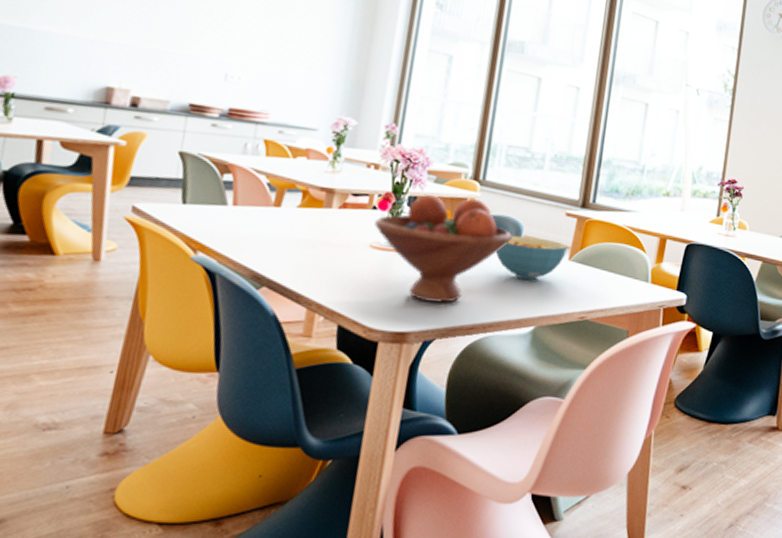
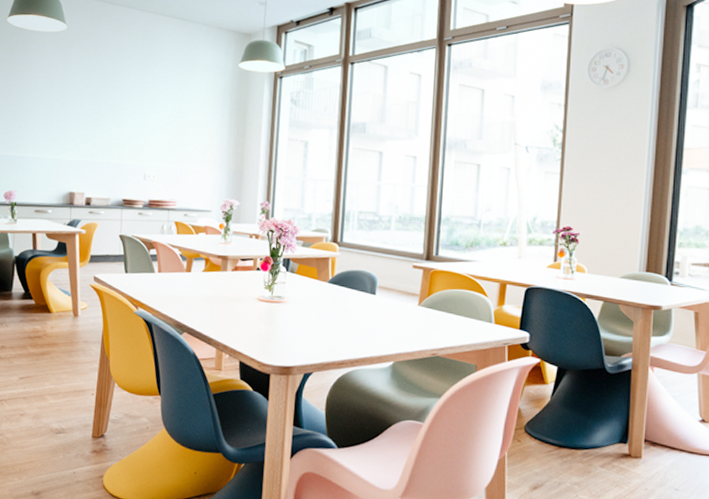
fruit bowl: present [374,193,513,304] -> none [259,256,369,343]
cereal bowl: present [495,235,567,281] -> none [356,286,416,324]

